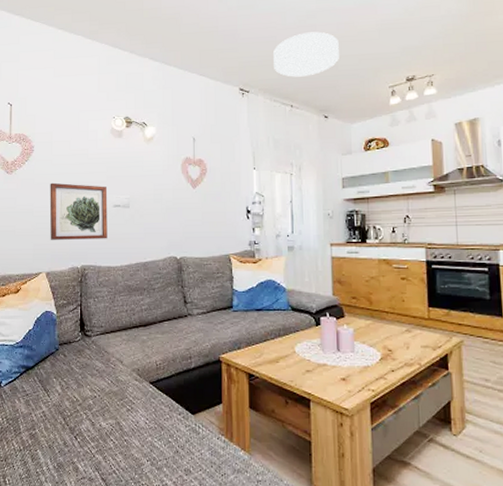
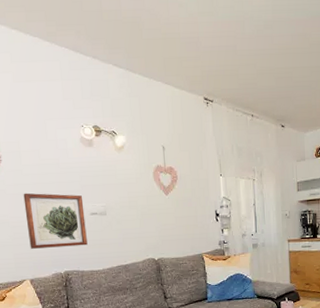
ceiling light: present [273,31,339,77] -> none [234,42,294,87]

